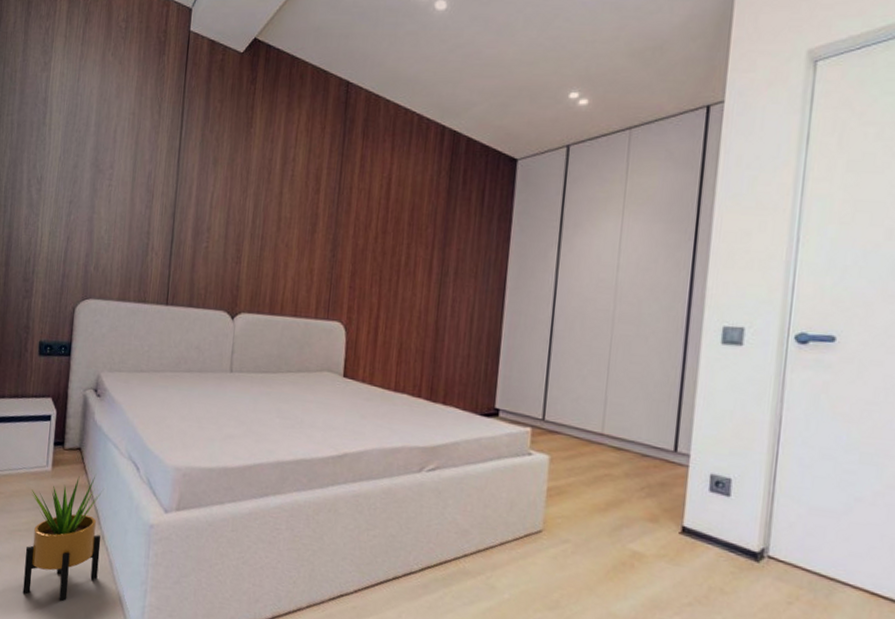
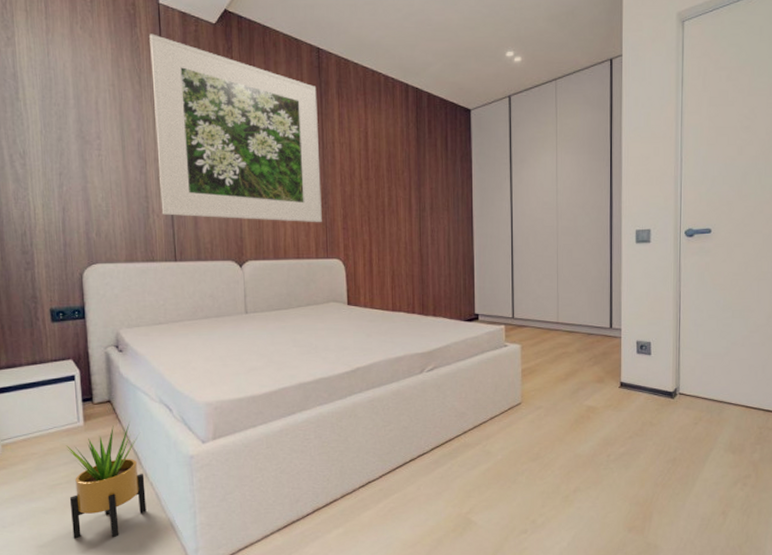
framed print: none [161,62,341,279] -> present [149,34,322,223]

